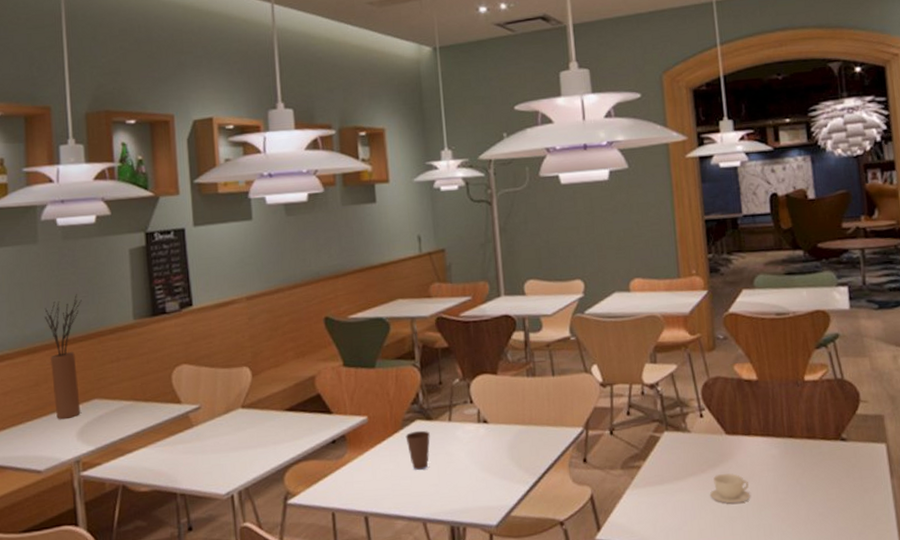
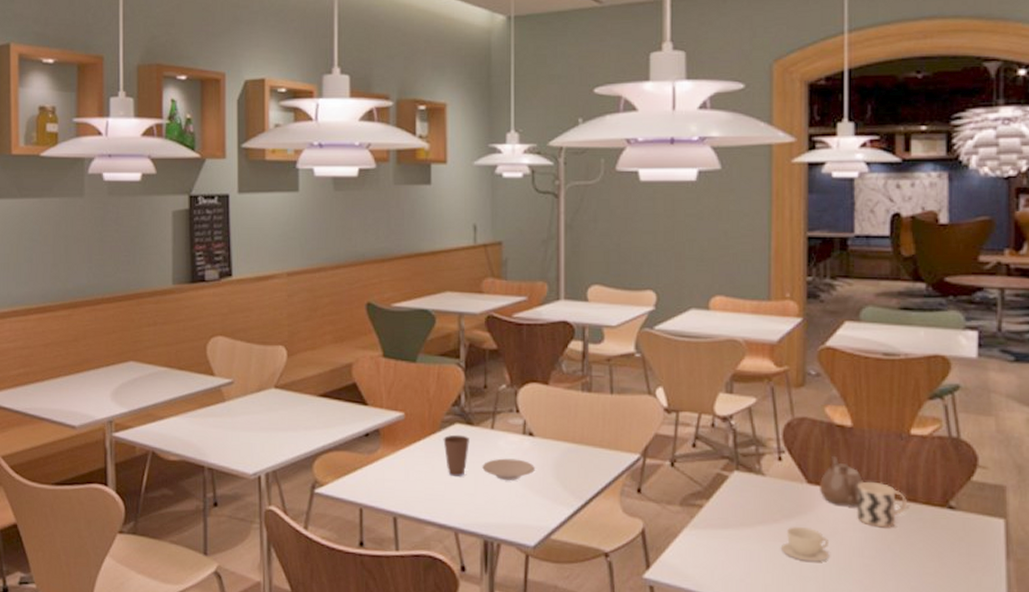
vase: present [44,294,82,420] -> none [87,252,123,378]
saucer: none [443,446,491,467] -> present [482,458,535,481]
teapot: none [735,407,772,450] -> present [819,455,865,506]
cup: none [767,425,808,465] -> present [856,481,907,527]

